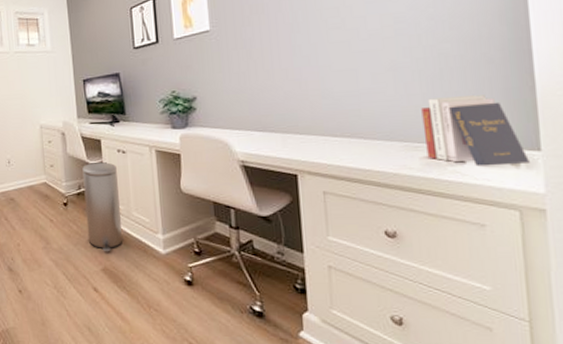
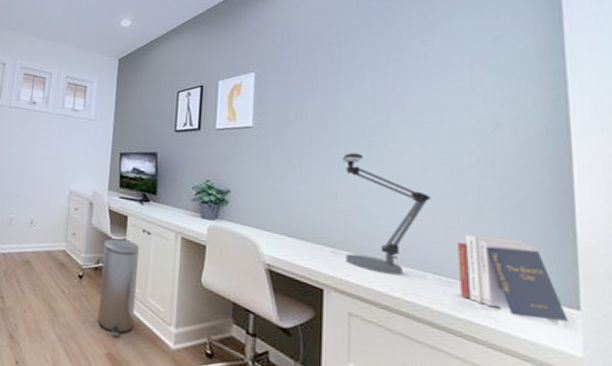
desk lamp: none [303,38,393,150] -> present [343,153,431,276]

